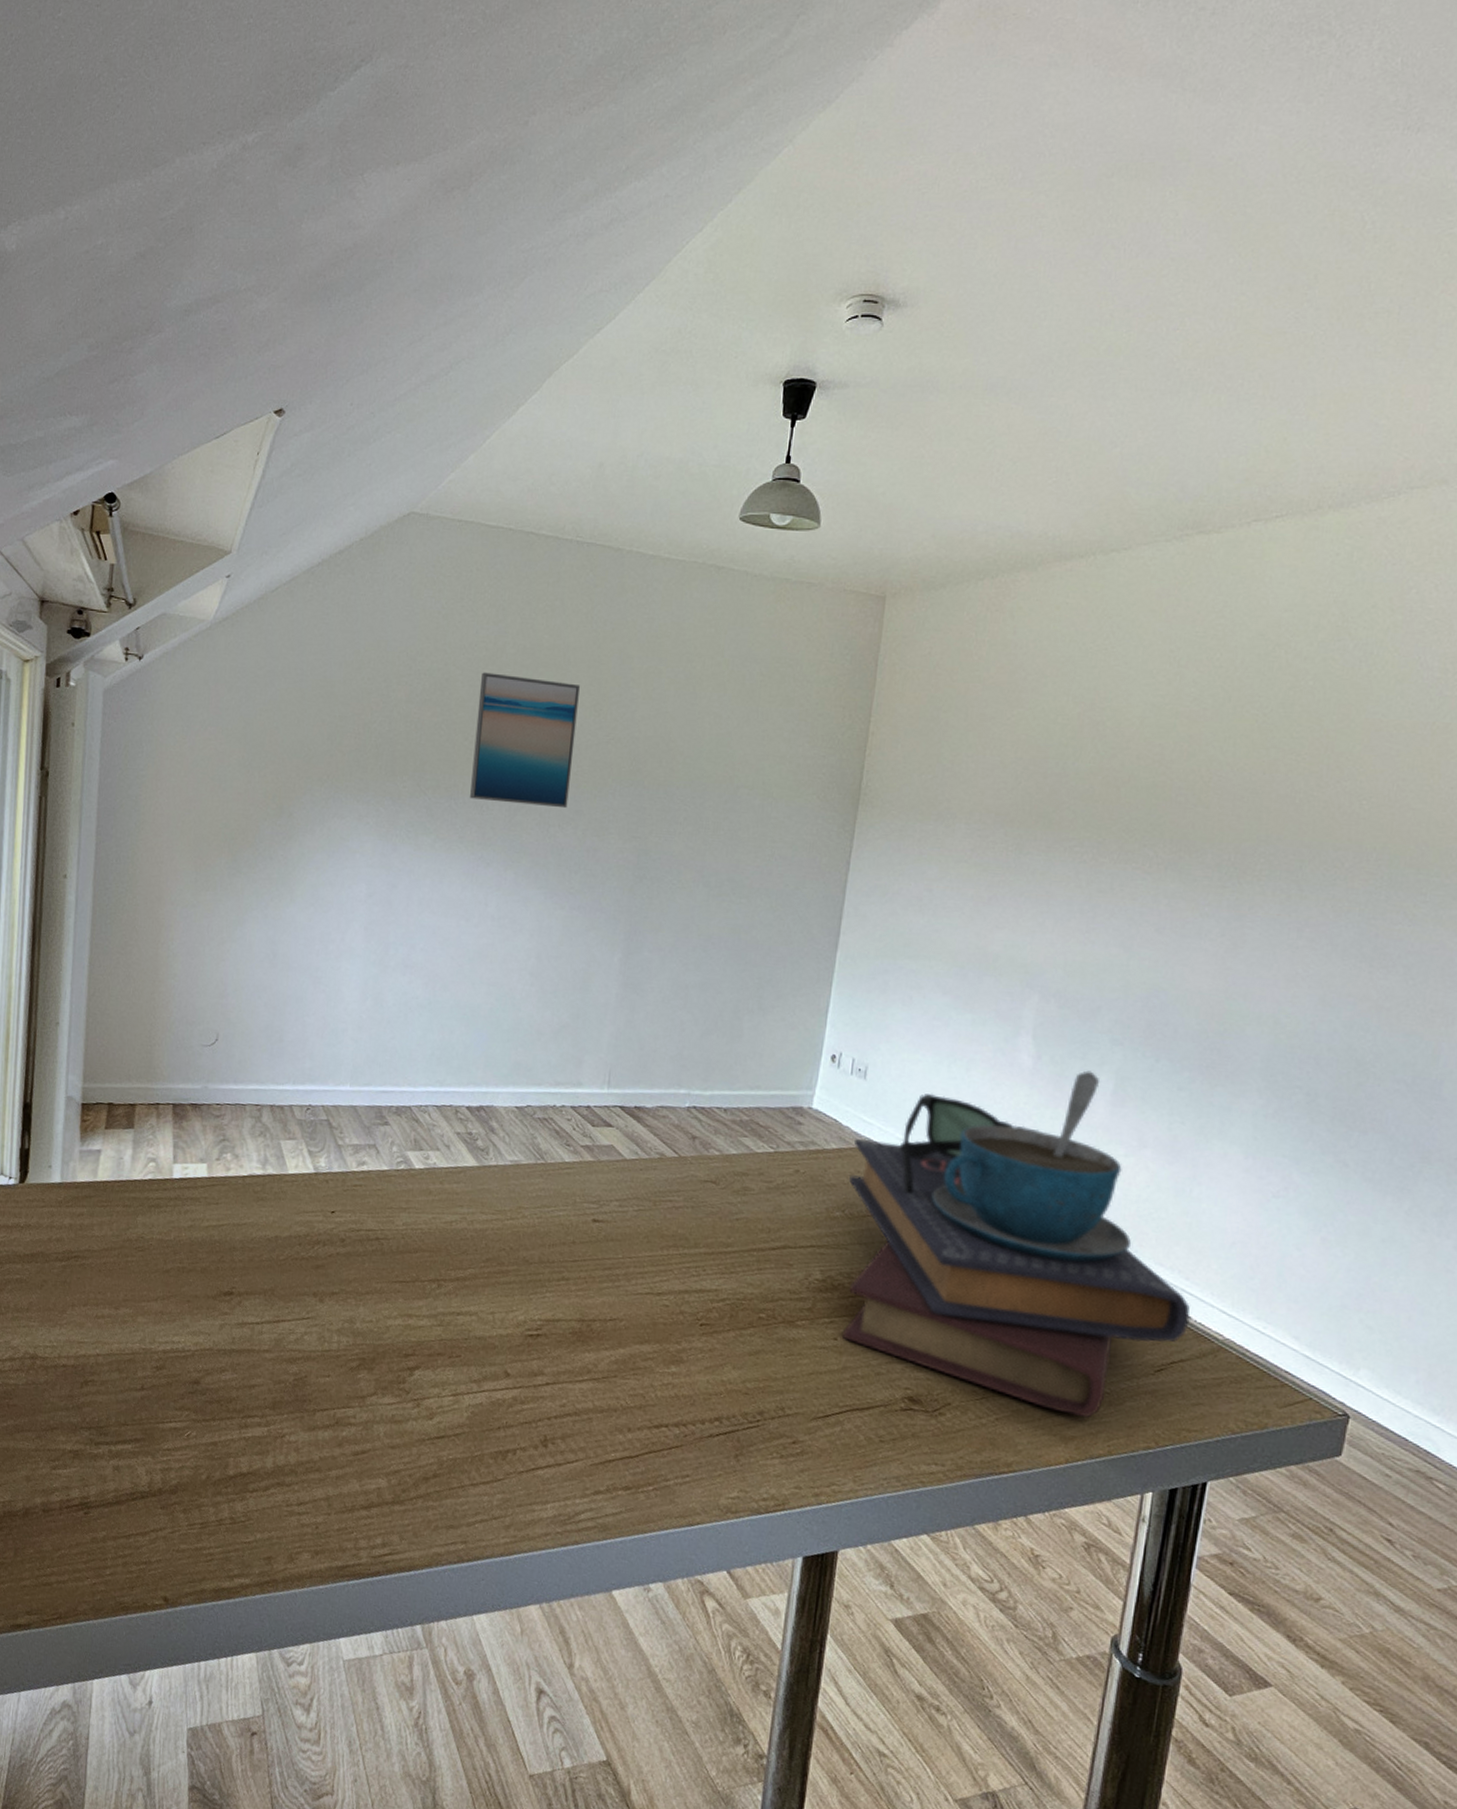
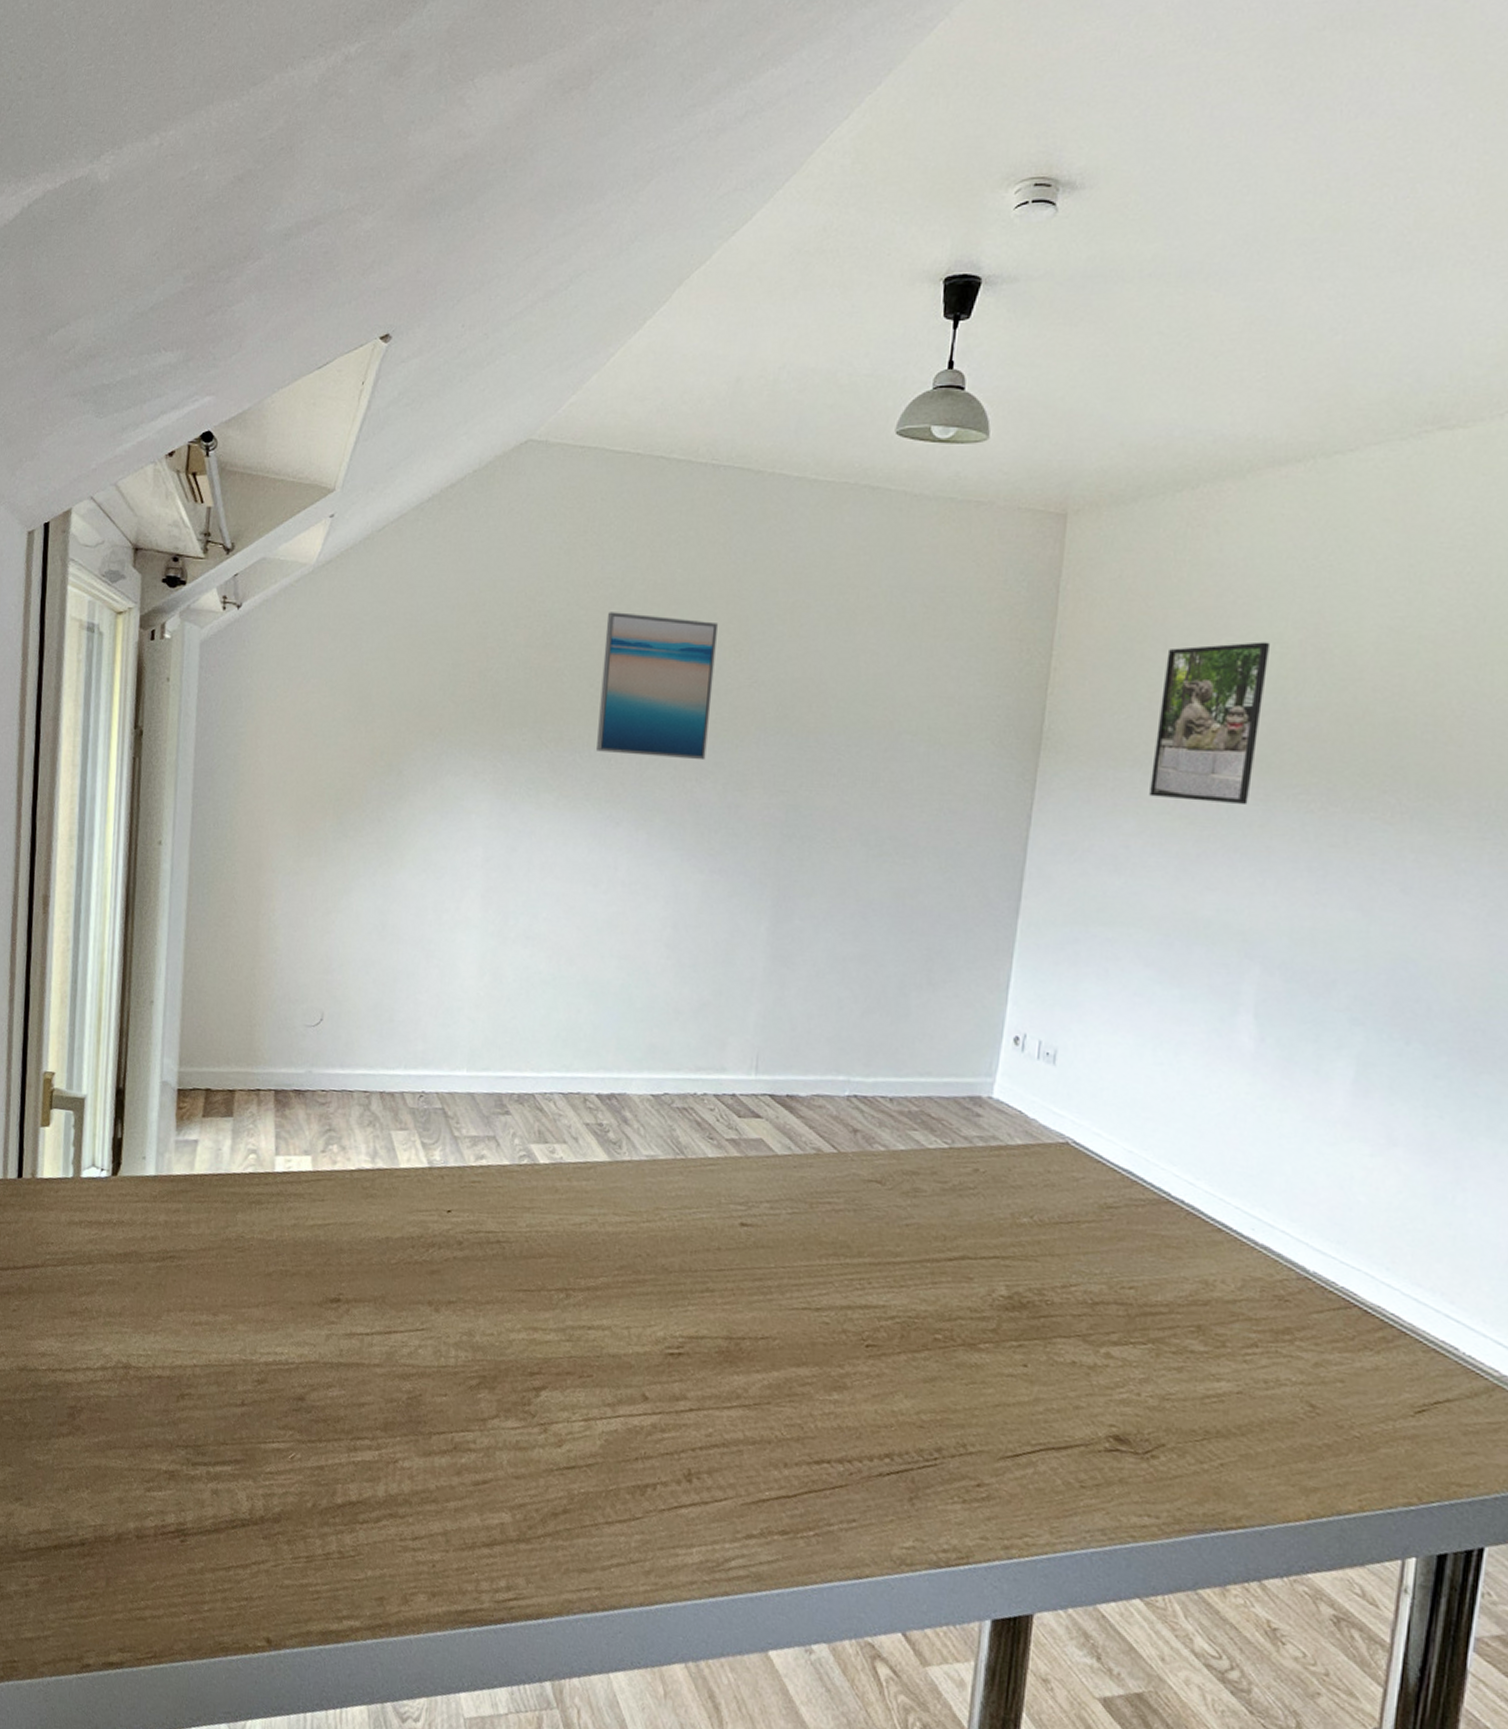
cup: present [843,1070,1191,1418] -> none [1034,1055,1458,1467]
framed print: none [950,713,1053,854] -> present [1149,641,1270,804]

